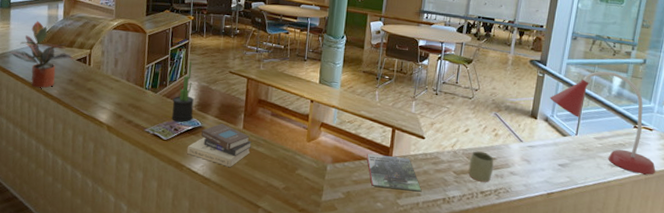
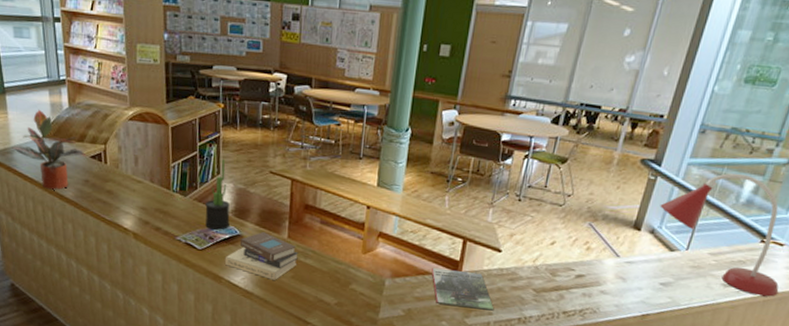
mug: present [468,151,494,182] -> none [550,266,583,302]

